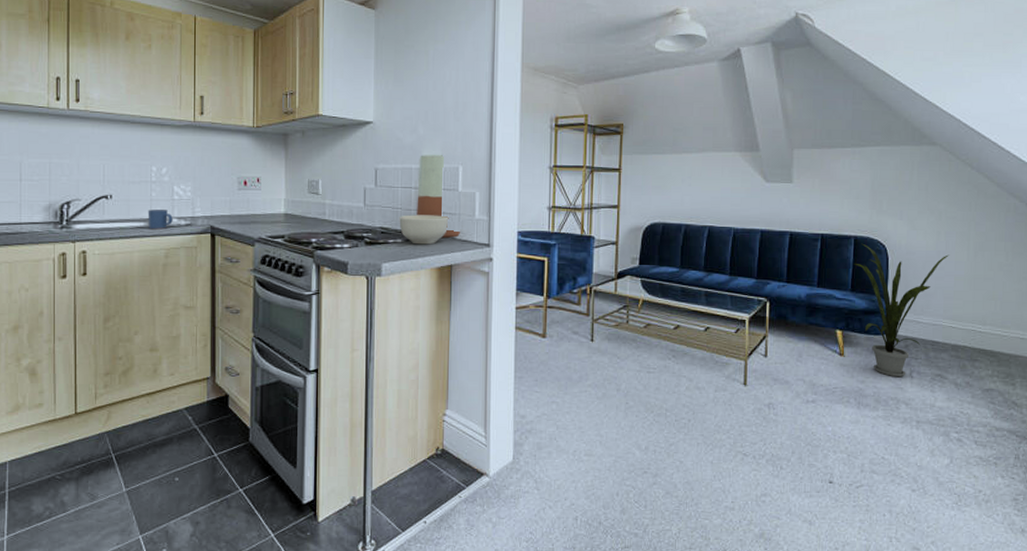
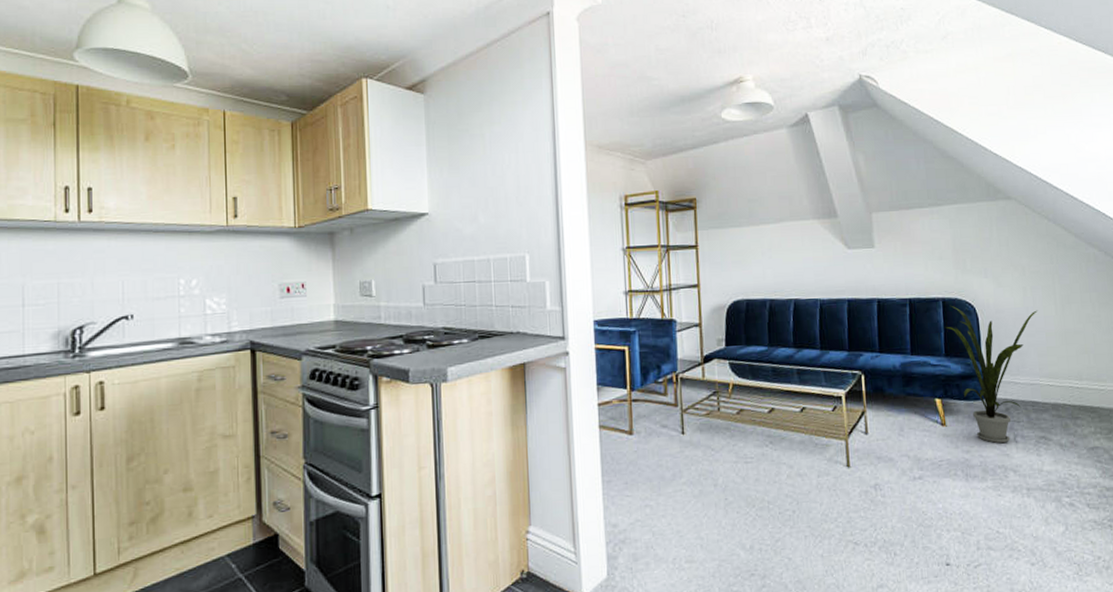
mug: present [147,210,173,230] -> none [176,327,206,351]
bowl: present [399,214,449,245] -> none [463,309,518,344]
vase: present [417,155,460,239] -> none [481,244,531,335]

